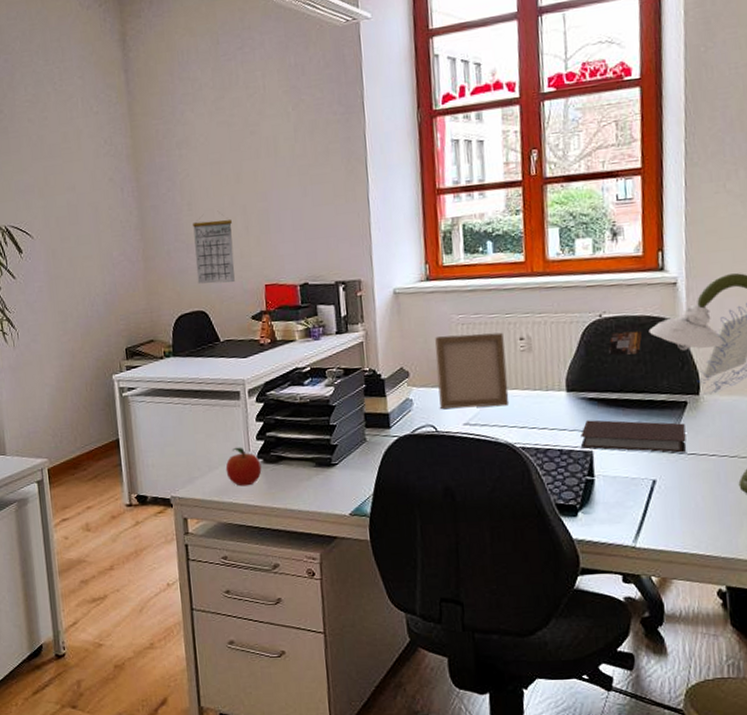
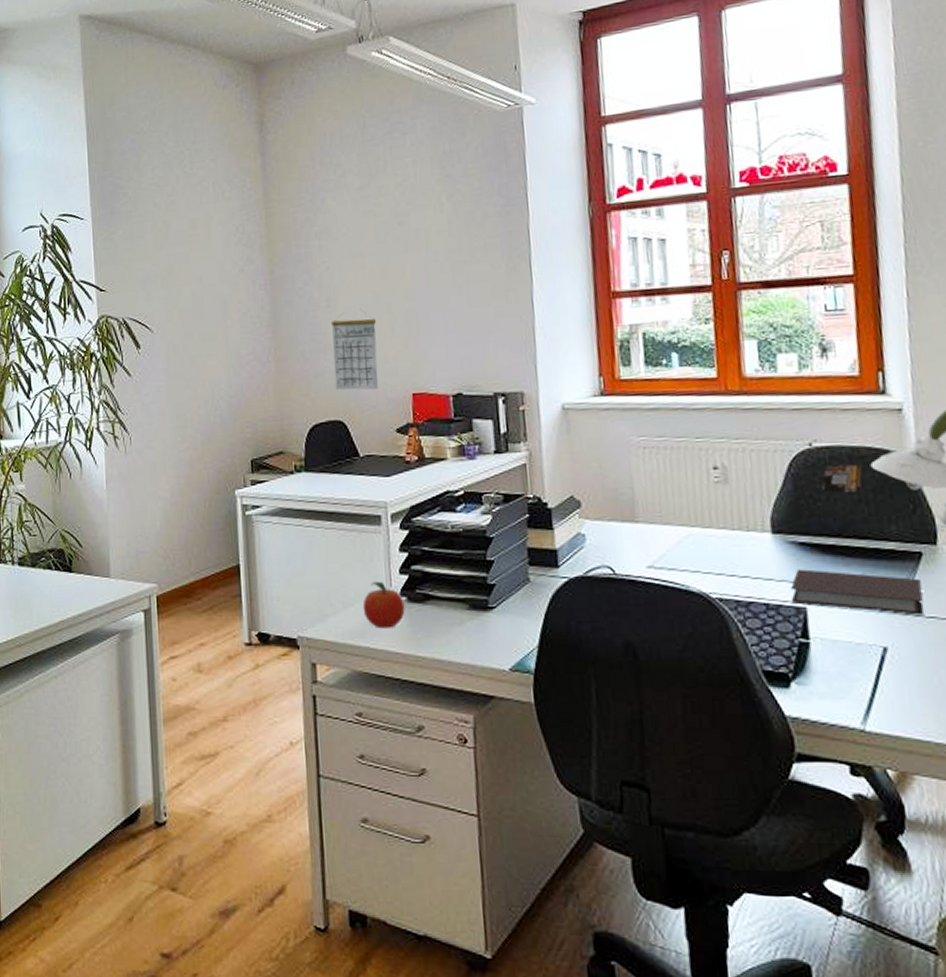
photo frame: present [435,332,510,409] -> none [611,459,703,548]

